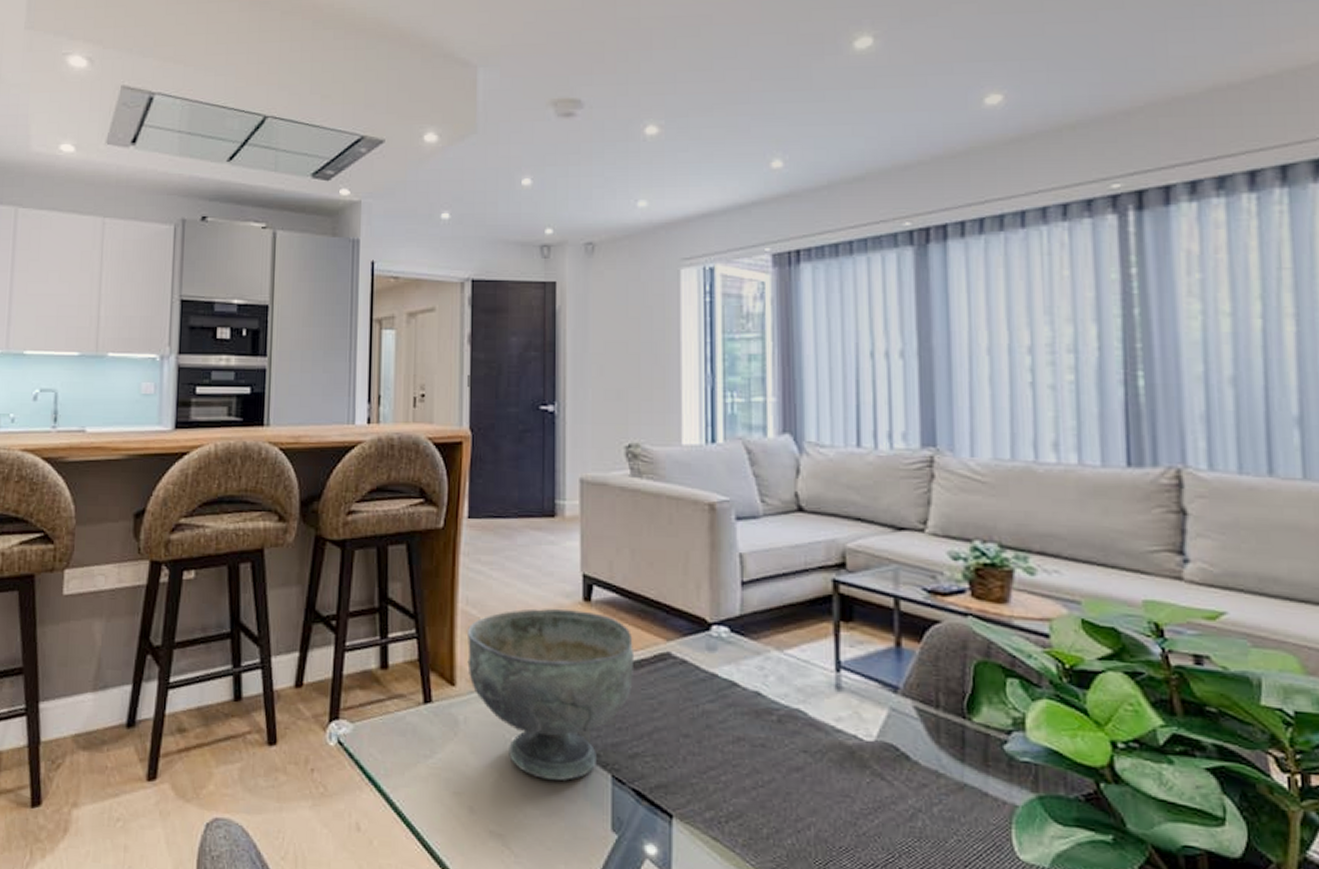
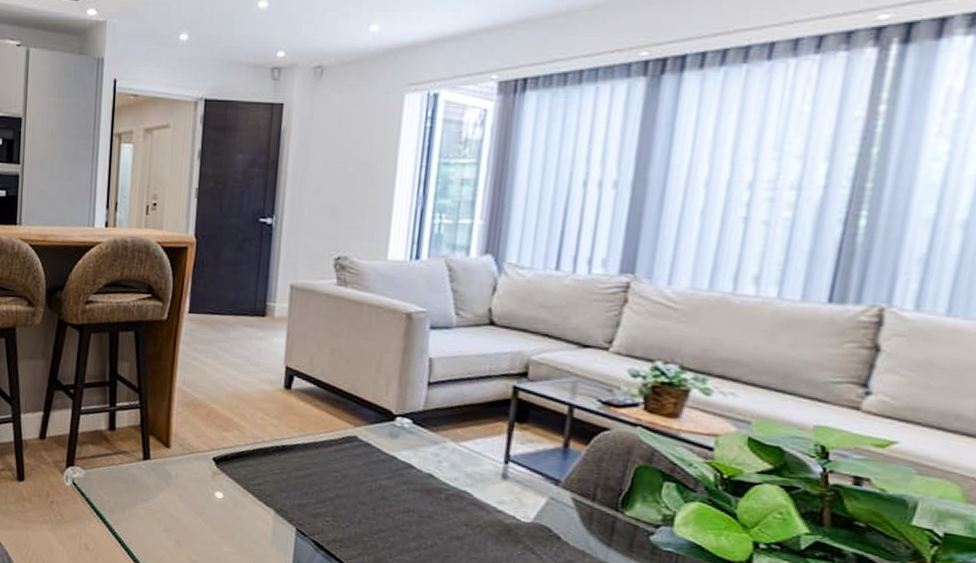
decorative bowl: present [467,608,635,780] -> none [181,391,325,529]

